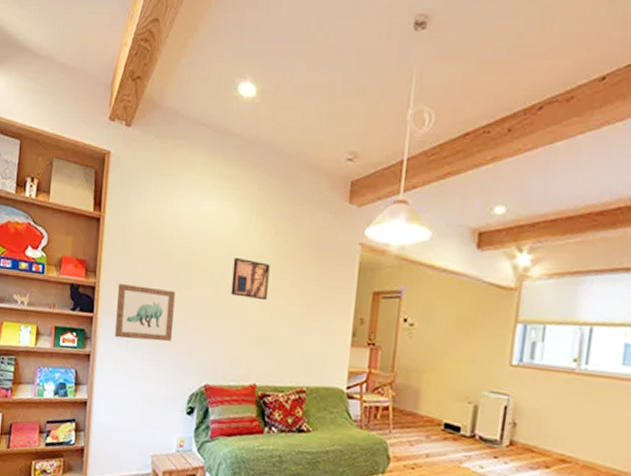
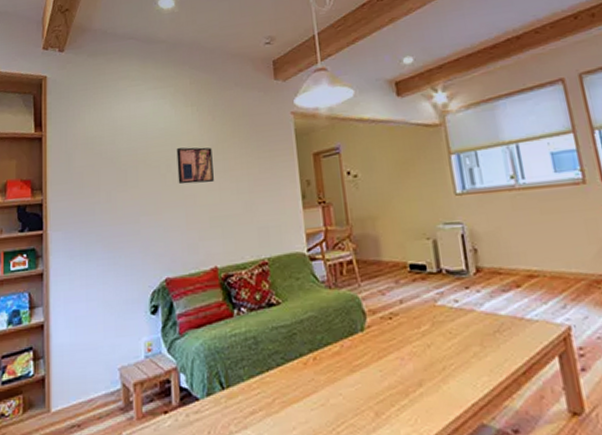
wall art: present [115,284,175,342] -> none [65,191,127,250]

